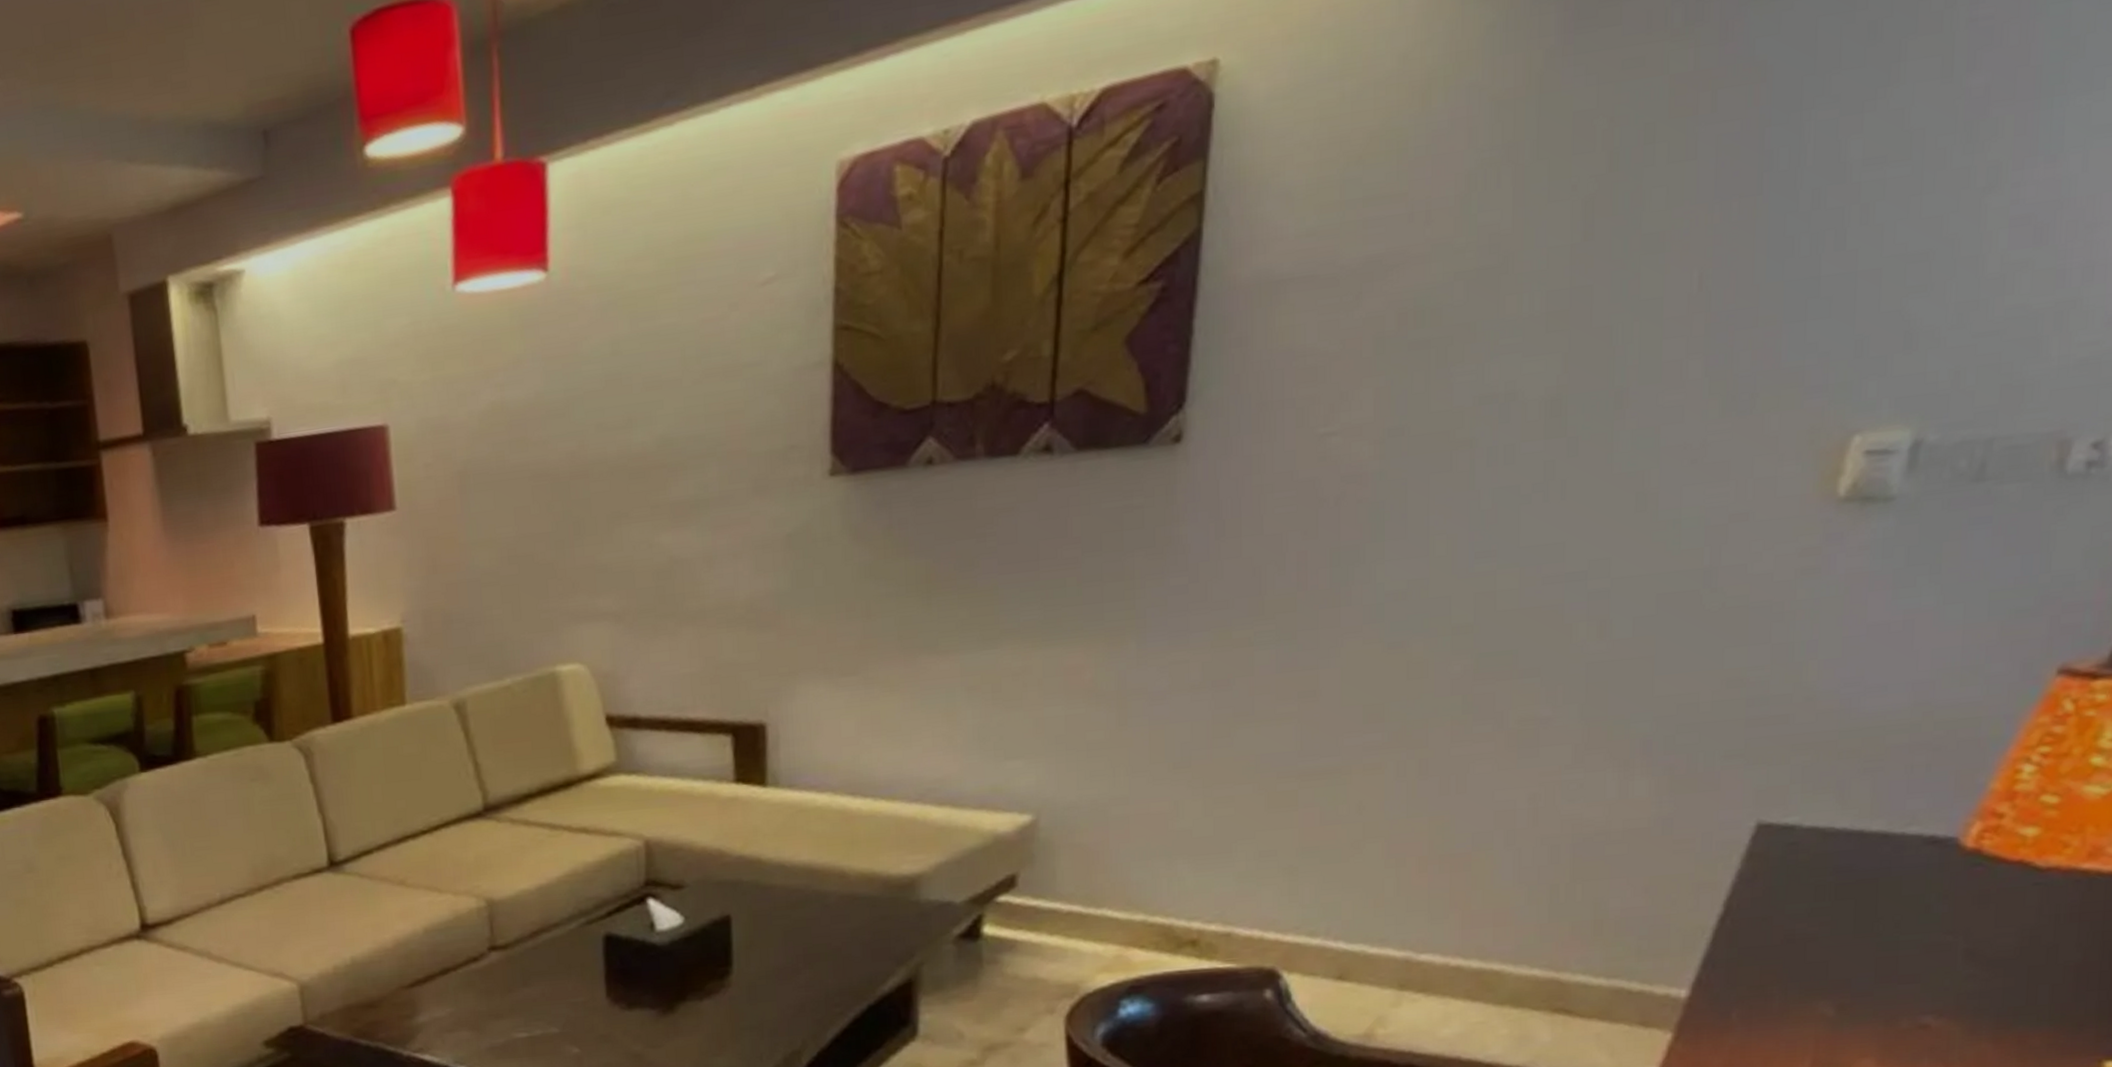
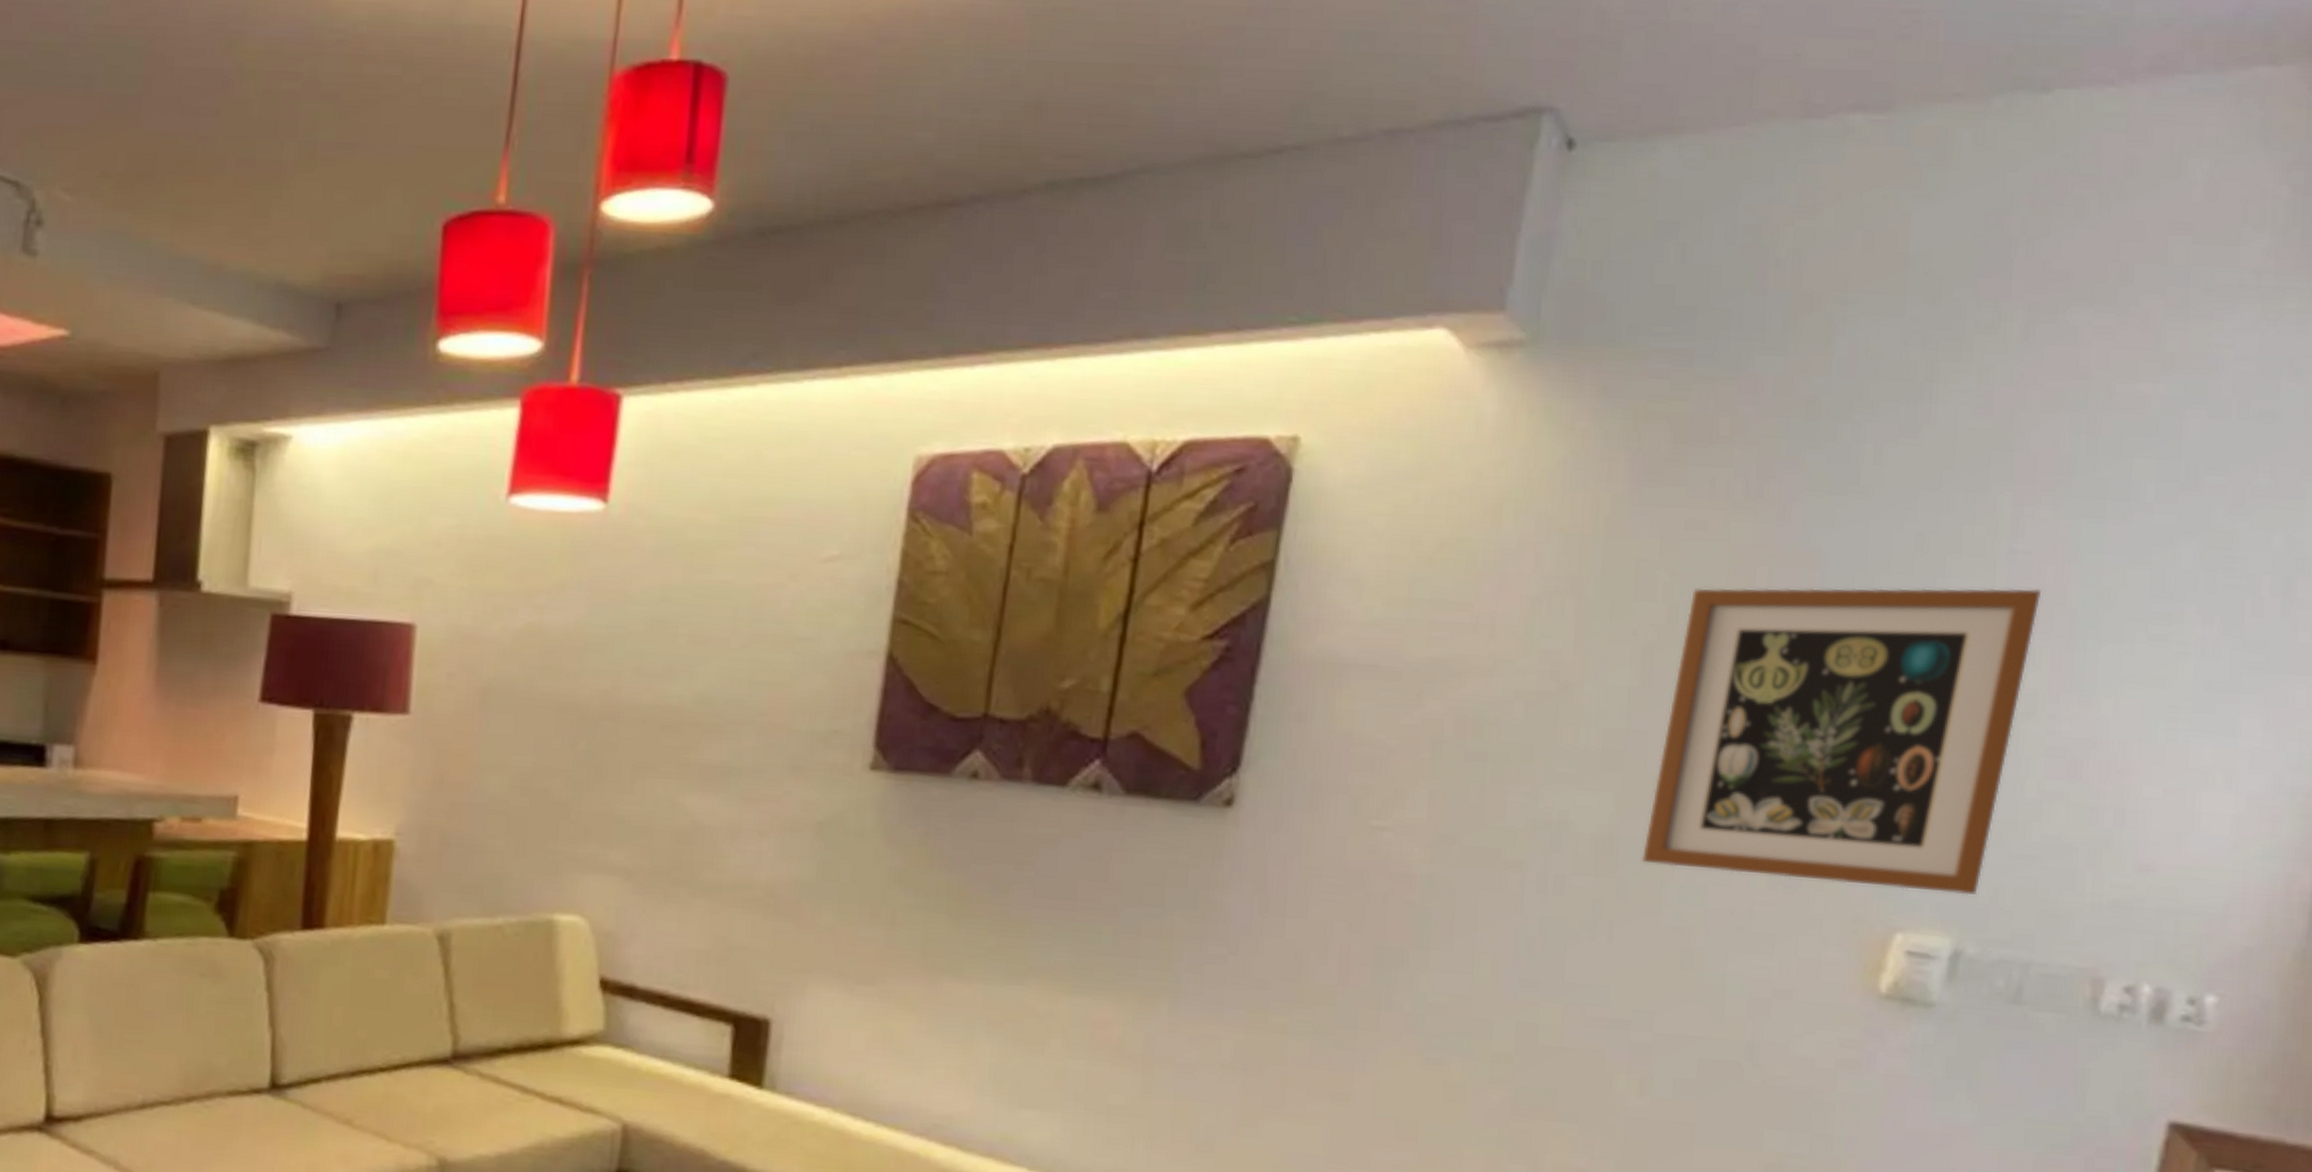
wall art: none [1591,53,2005,416] -> present [1641,588,2042,895]

